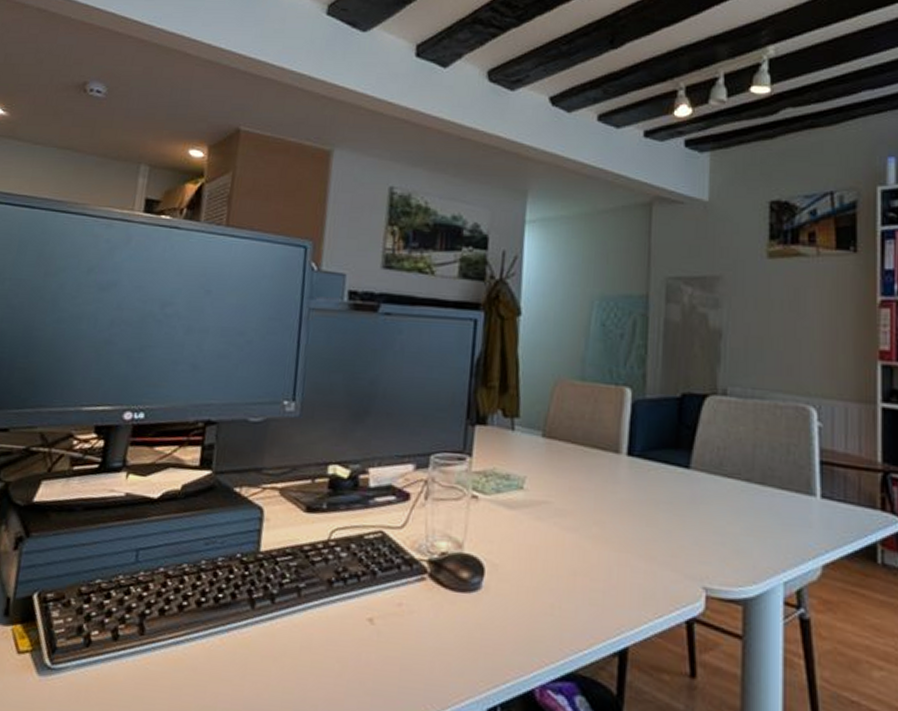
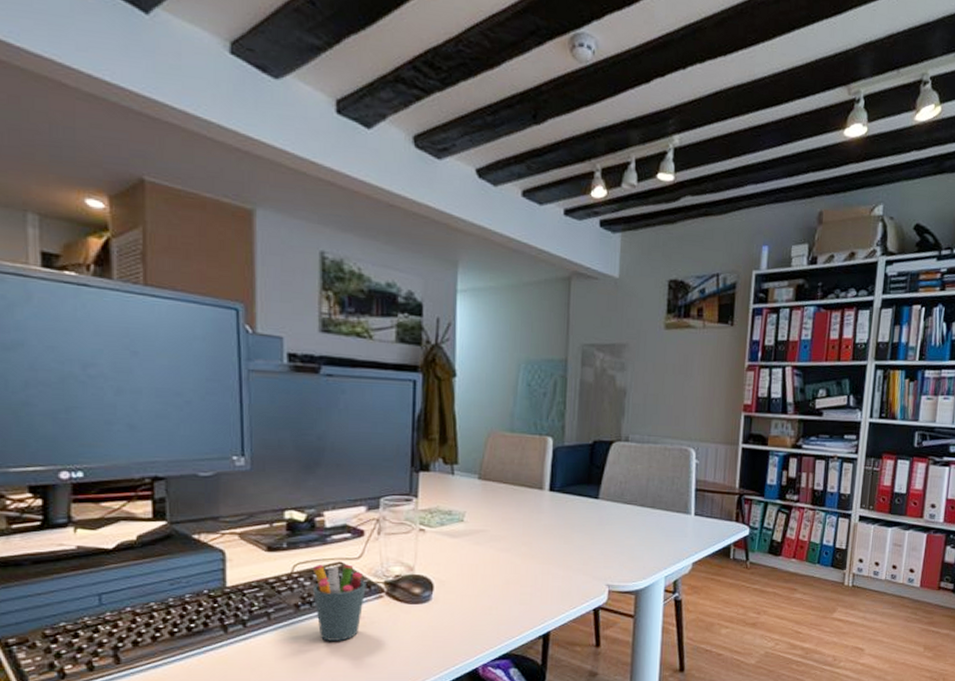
pen holder: none [348,531,408,633] -> present [312,564,366,641]

